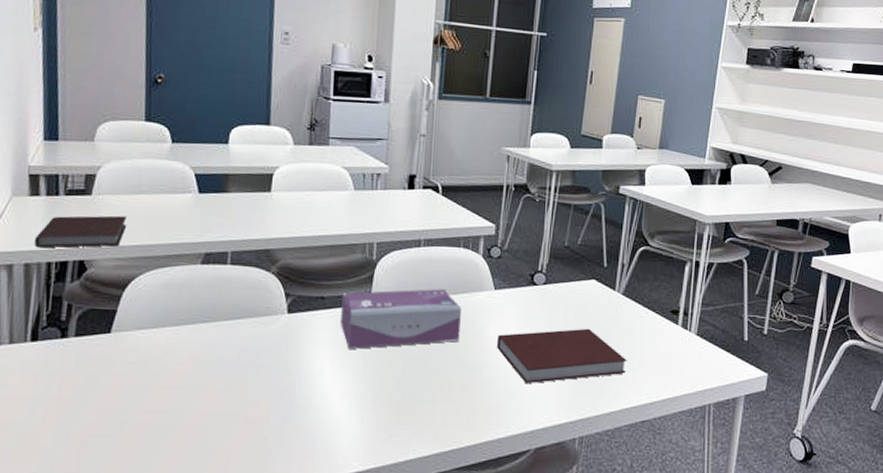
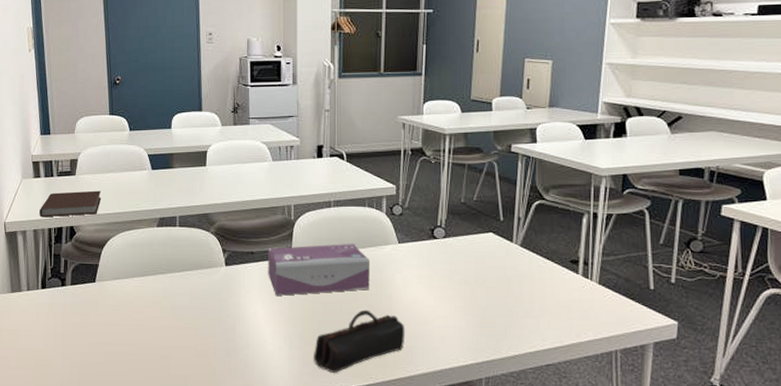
pencil case: none [388,364,497,438] -> present [313,309,405,373]
notebook: present [497,328,627,383] -> none [404,277,528,327]

